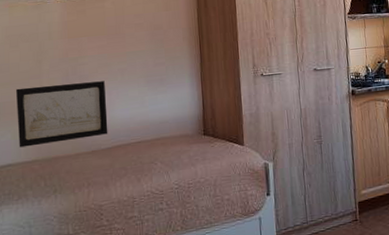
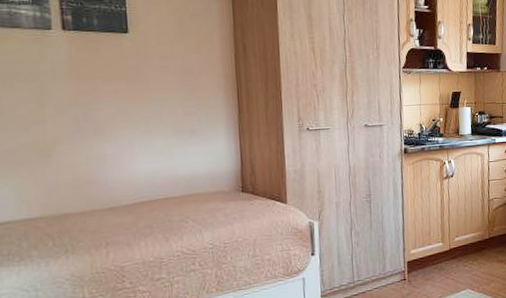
wall art: present [16,81,108,148] -> none [13,130,130,203]

